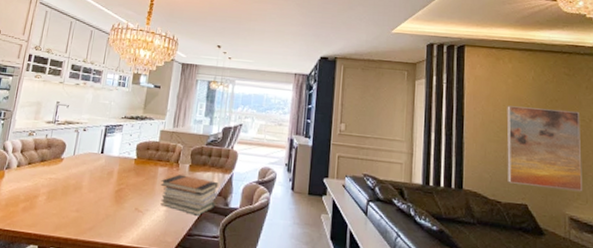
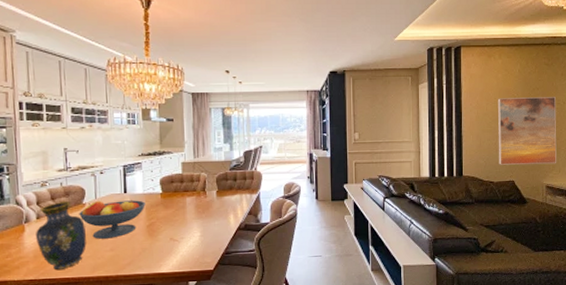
vase: none [11,153,59,224] -> present [36,201,86,271]
fruit bowl: none [55,157,119,199] -> present [79,199,146,239]
book stack: present [160,174,218,216] -> none [191,201,248,235]

